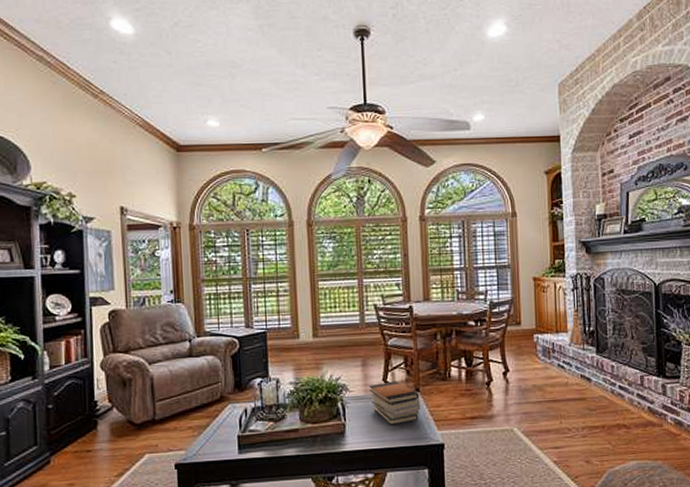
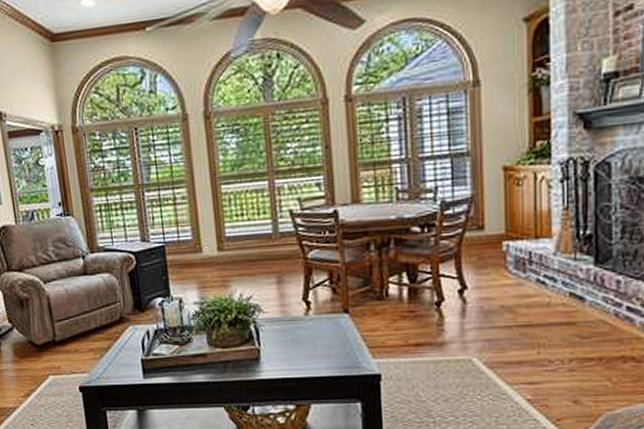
book stack: present [368,381,421,425] -> none [285,300,351,352]

